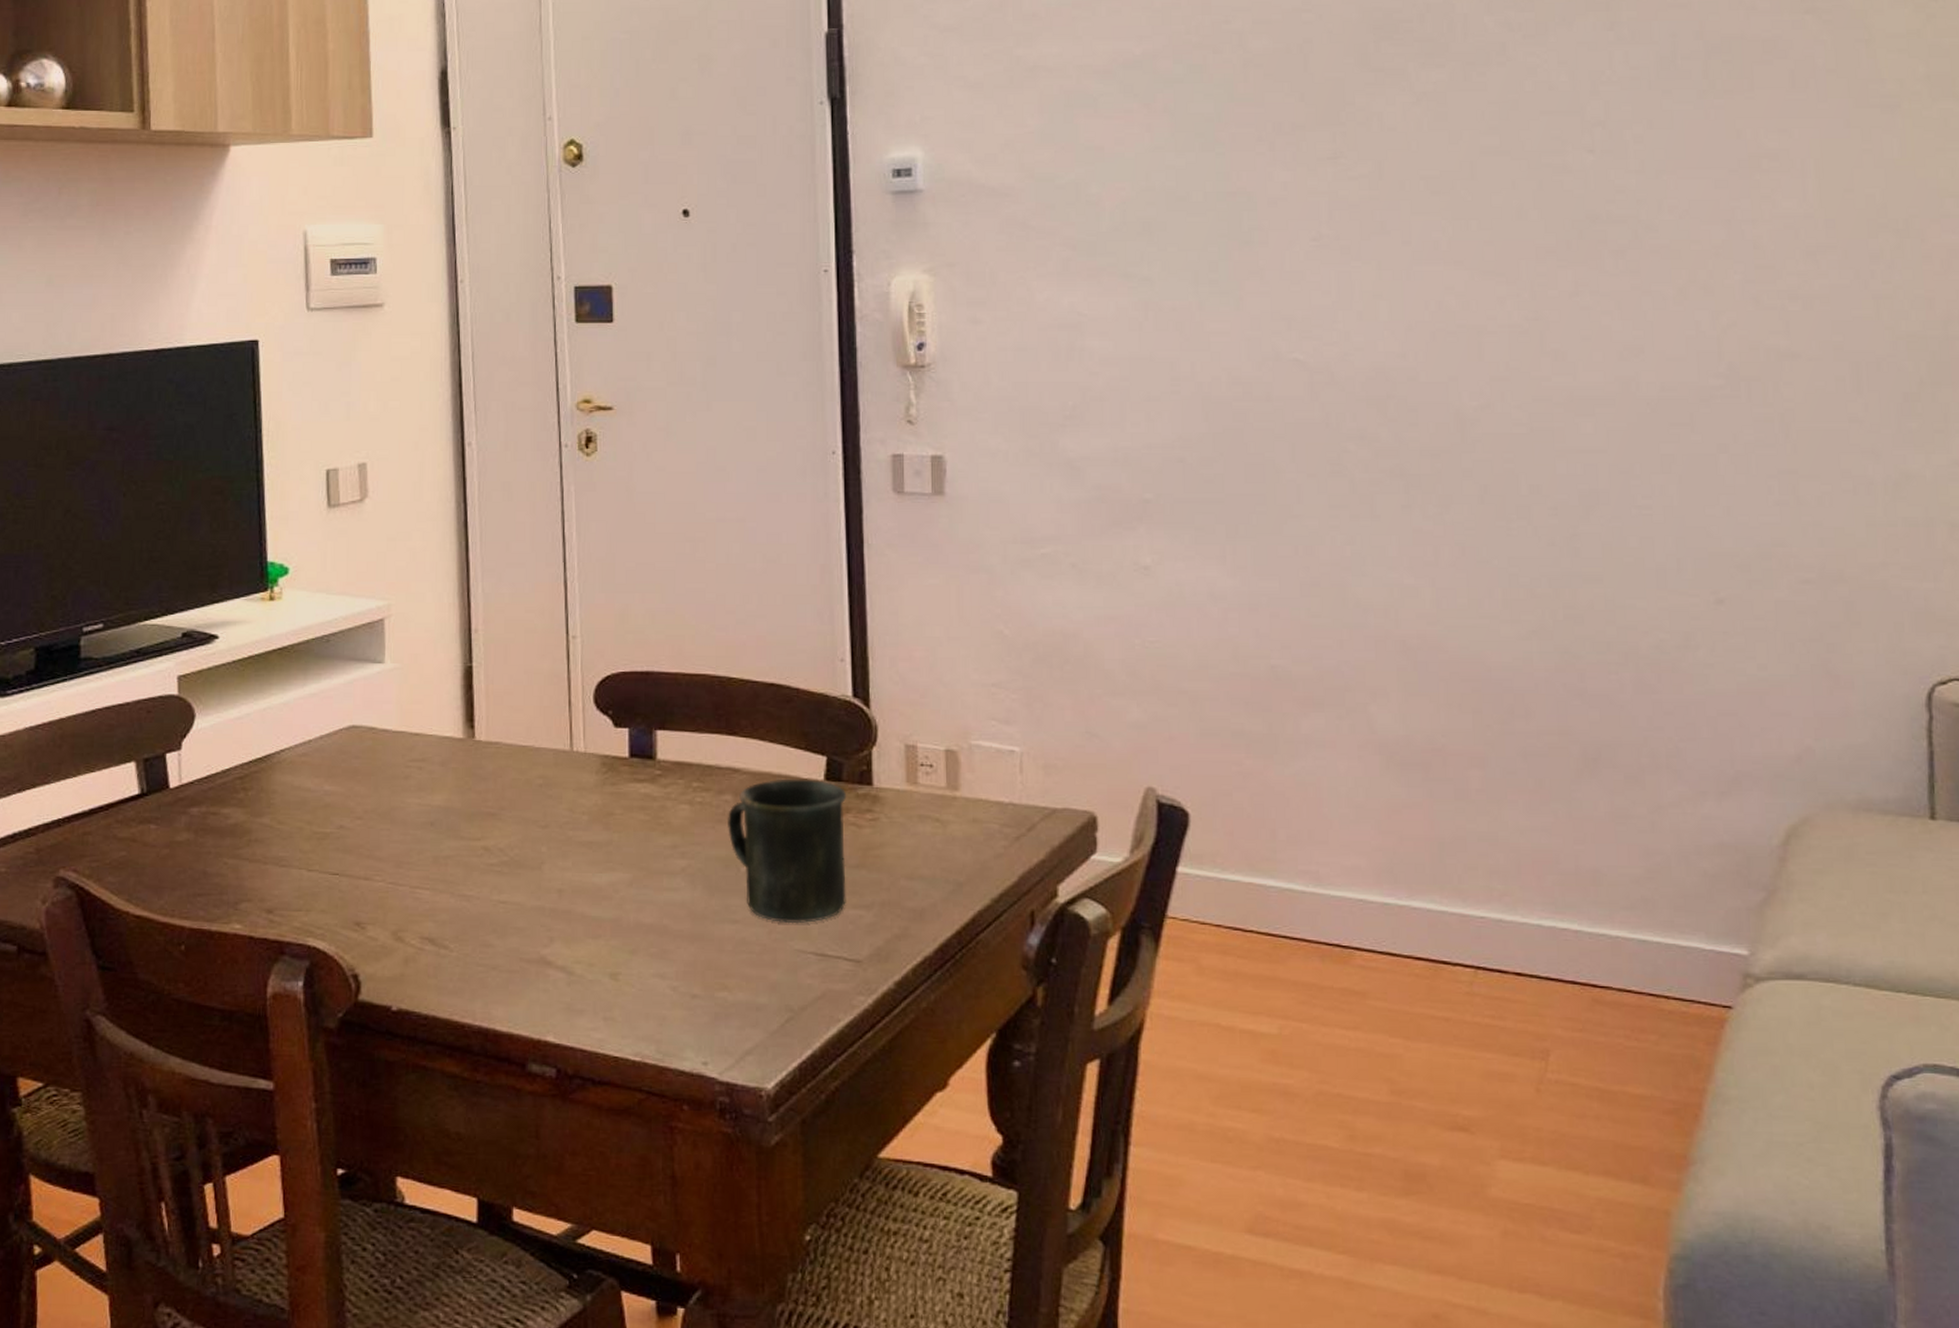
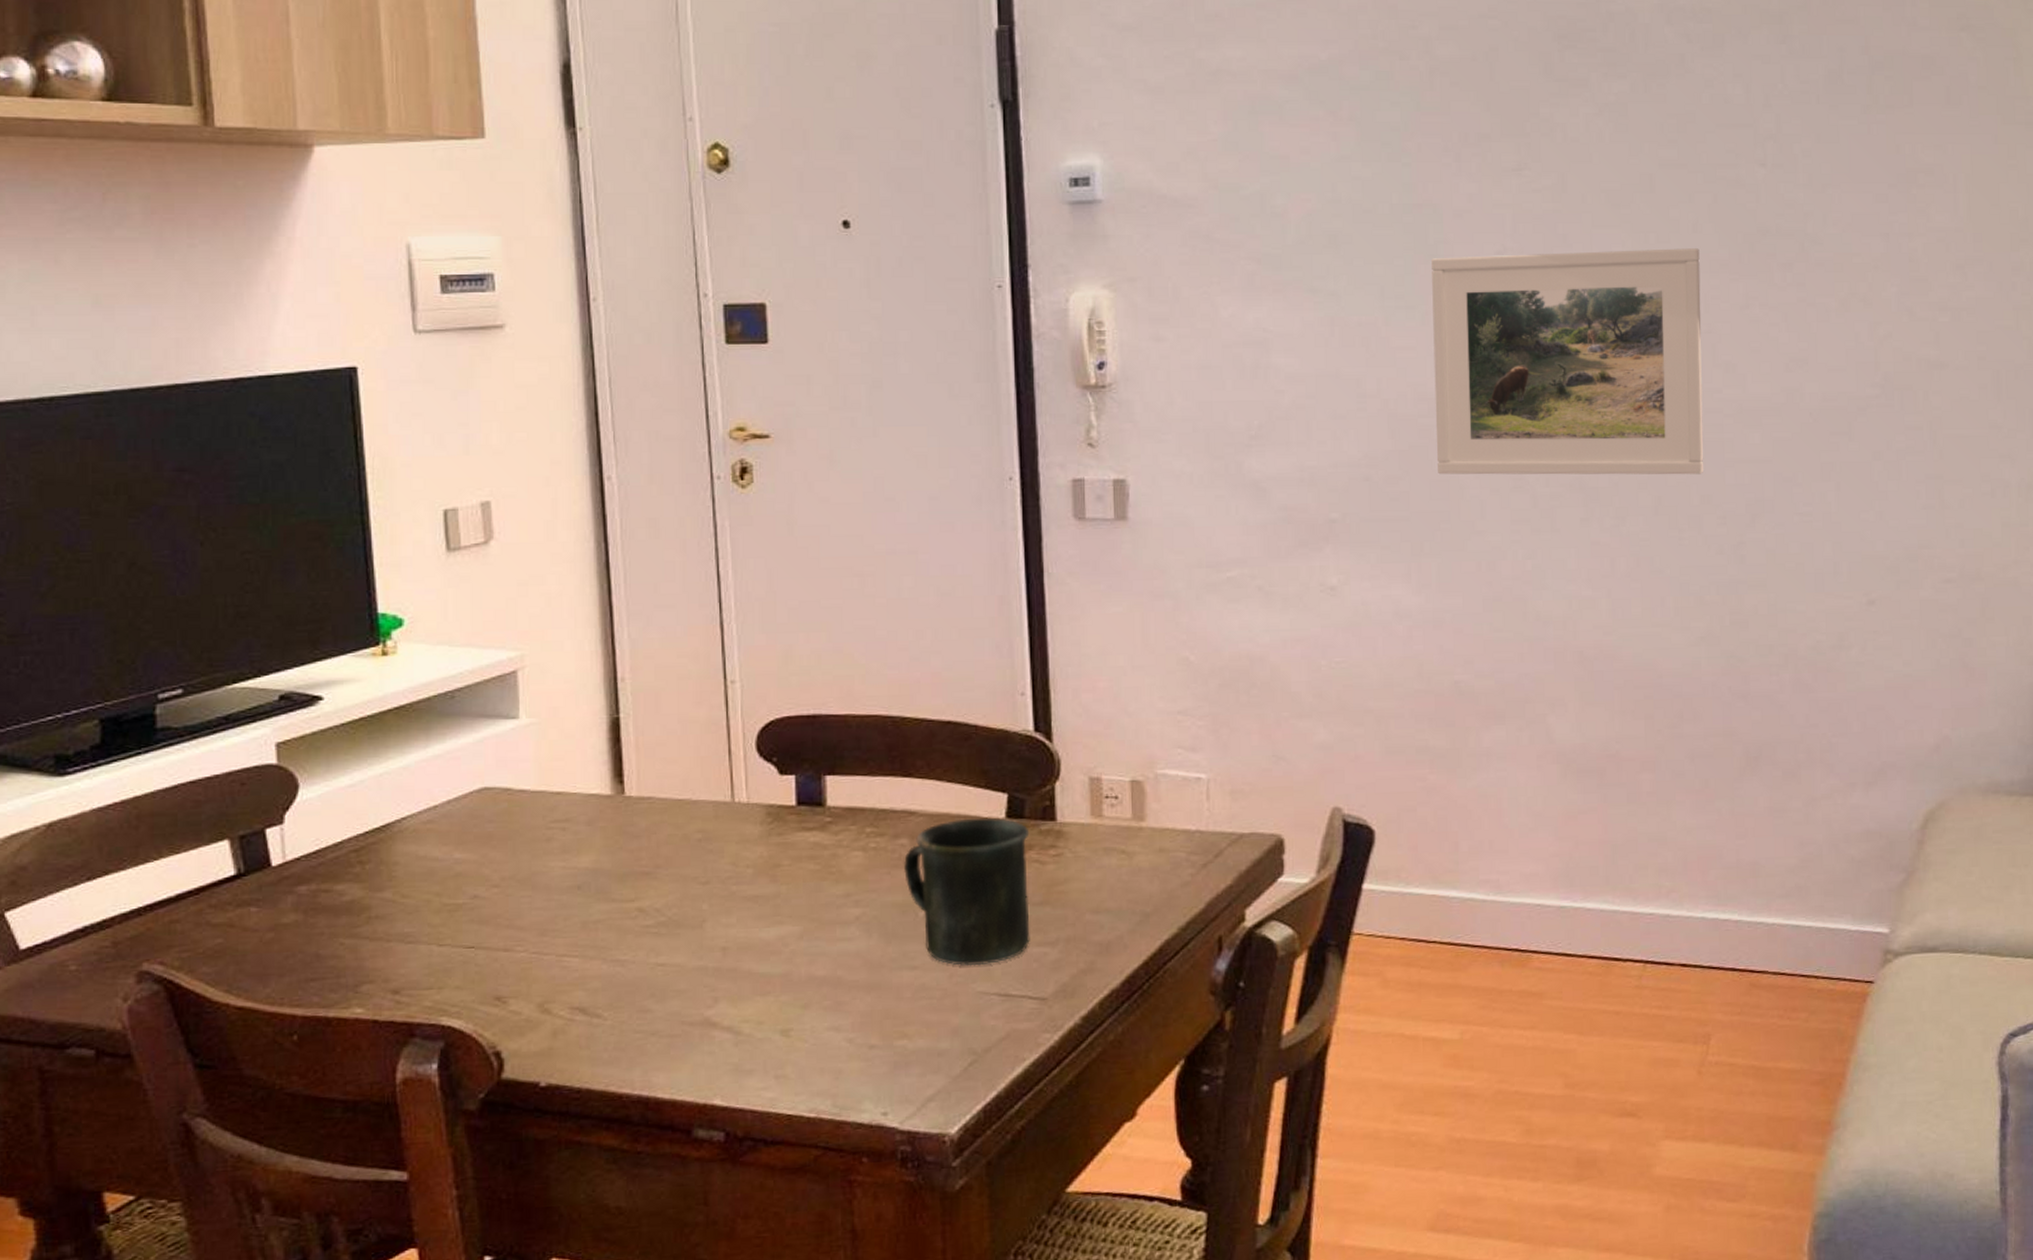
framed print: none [1246,235,1533,464] -> present [1431,248,1704,475]

